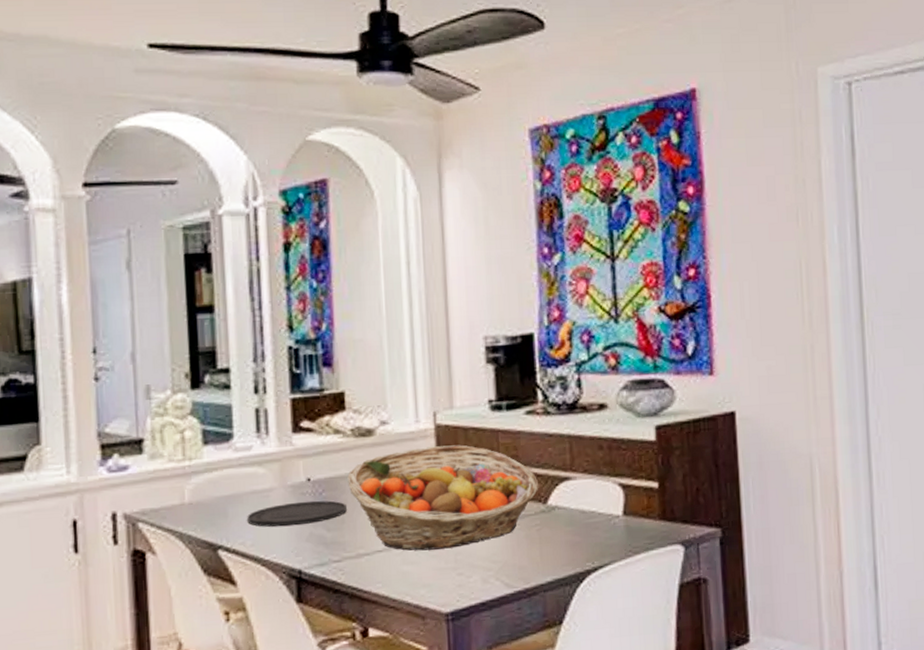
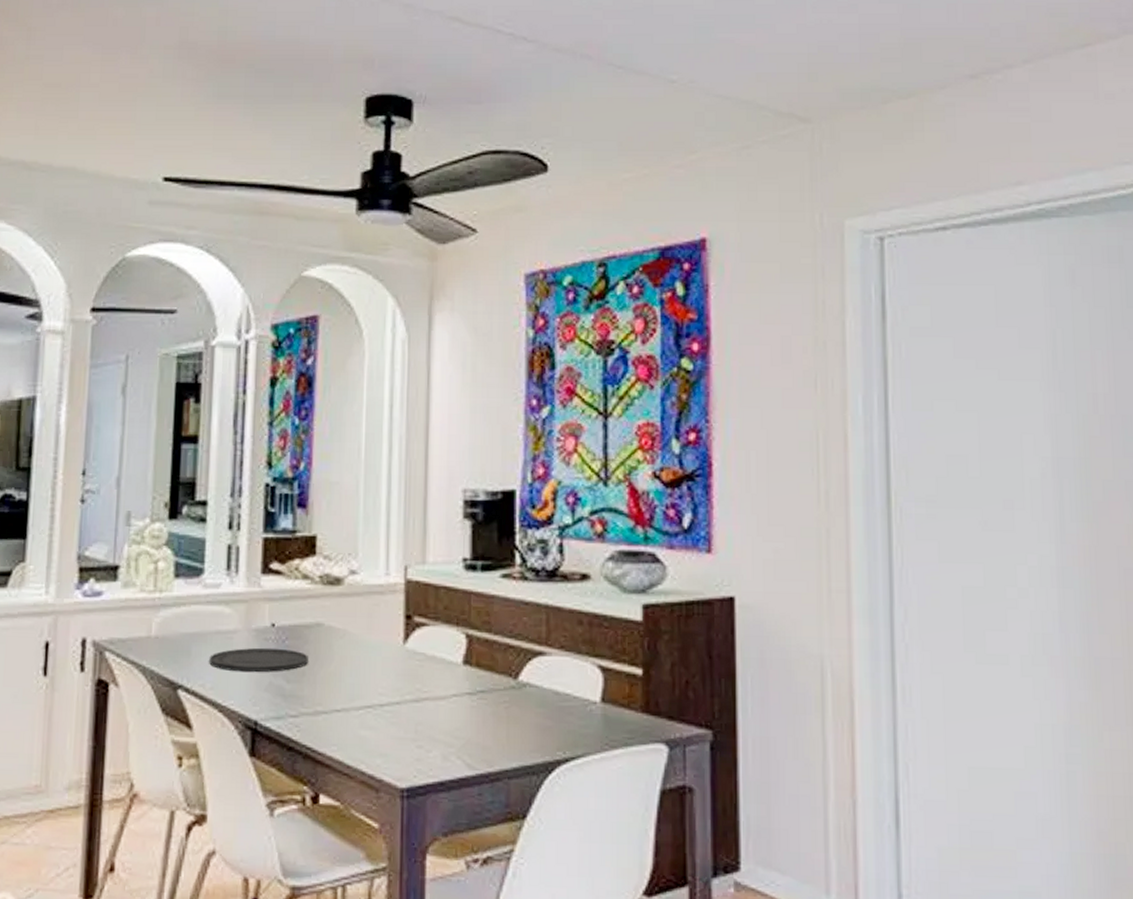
fruit basket: present [347,445,539,551] -> none [312,603,511,717]

